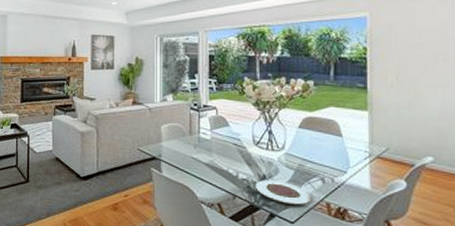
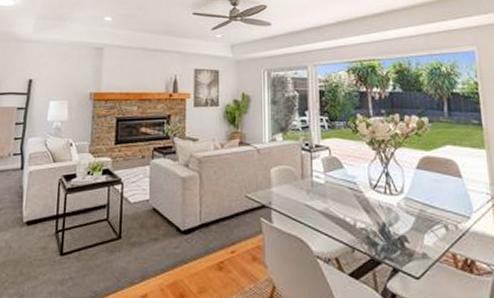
plate: present [255,180,312,205] -> none [374,228,437,257]

